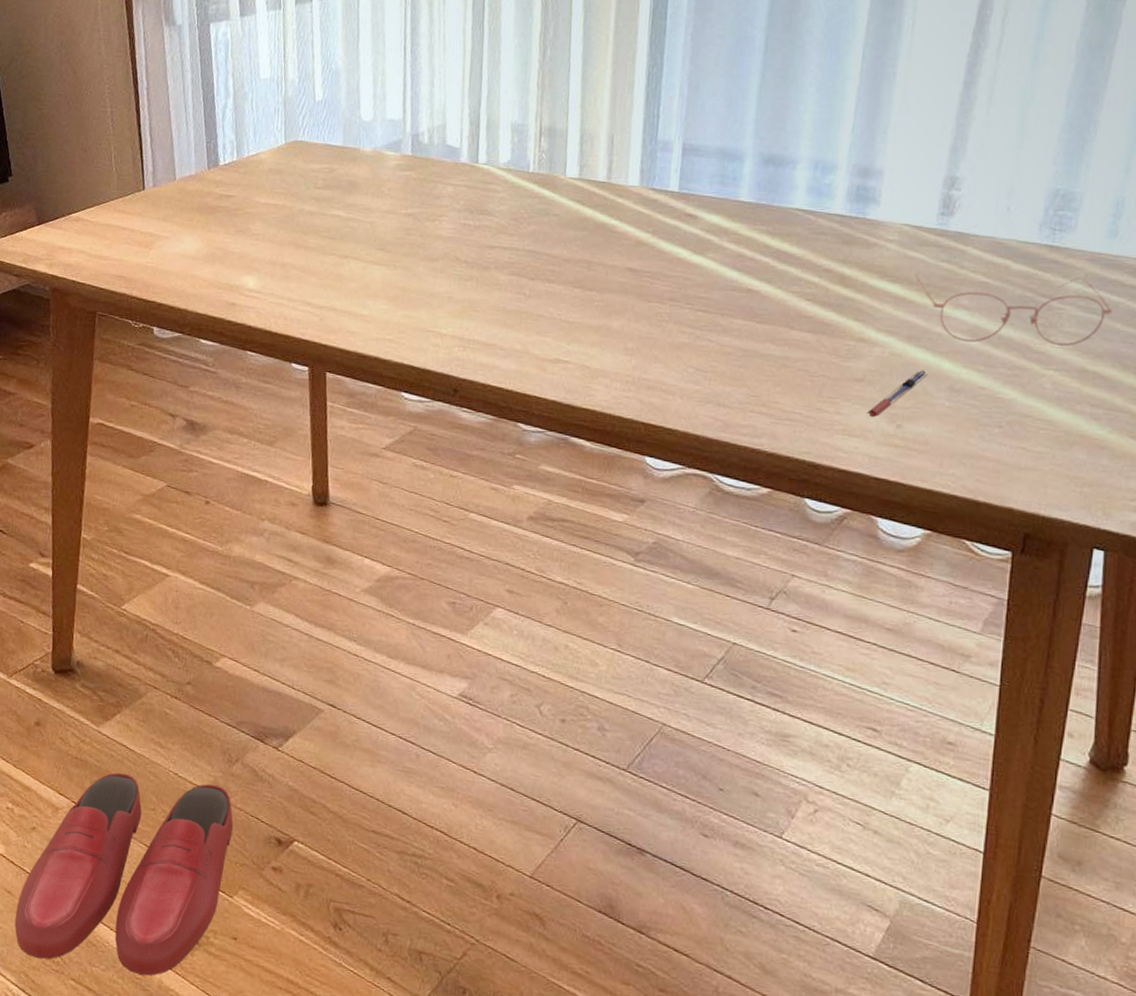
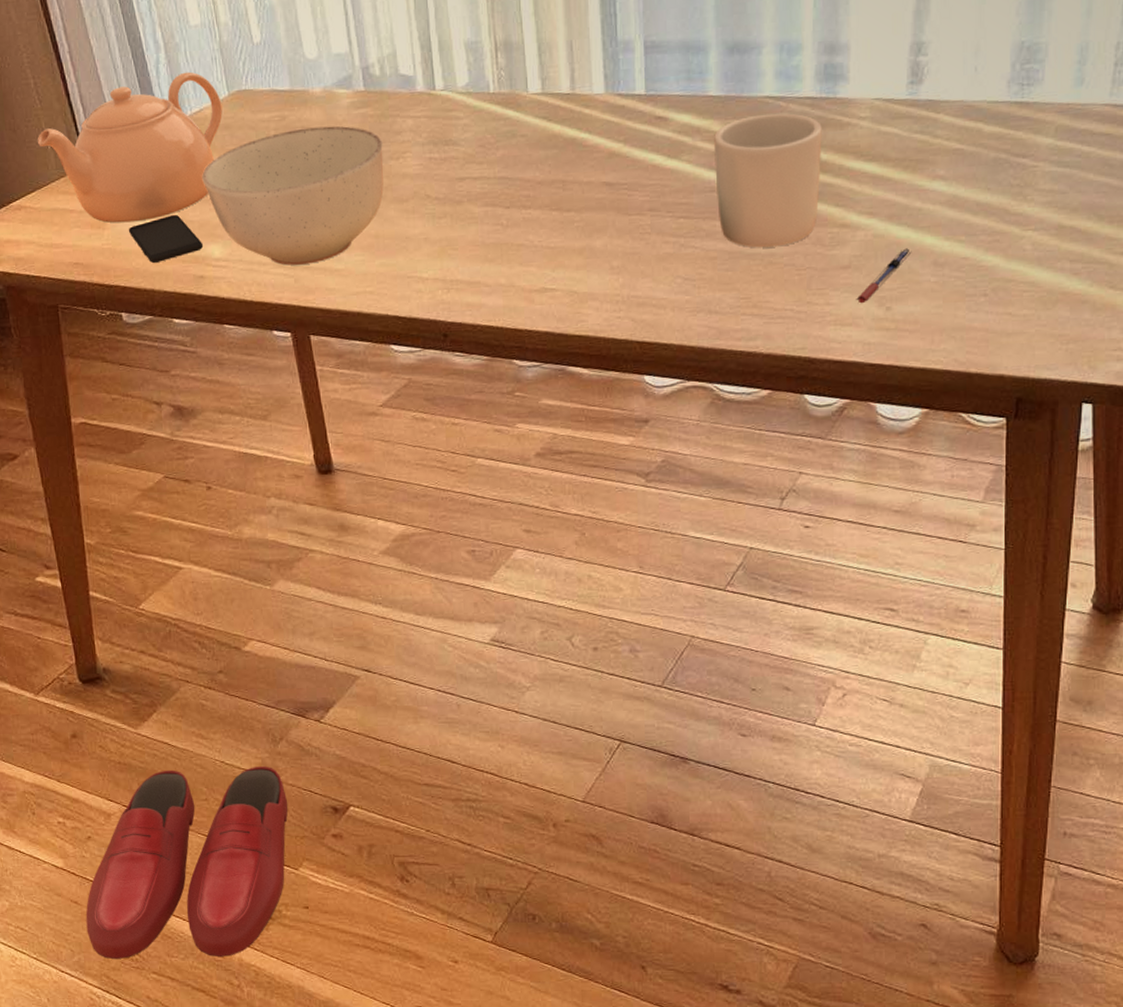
teapot: none [104,118,278,246] -> present [37,71,223,223]
mobile phone: none [172,244,240,286] -> present [128,215,204,263]
bowl: none [248,182,422,306] -> present [202,126,384,266]
mug: none [737,224,849,352] -> present [714,112,822,248]
eyeglasses: present [915,273,1113,346] -> none [890,130,1084,214]

